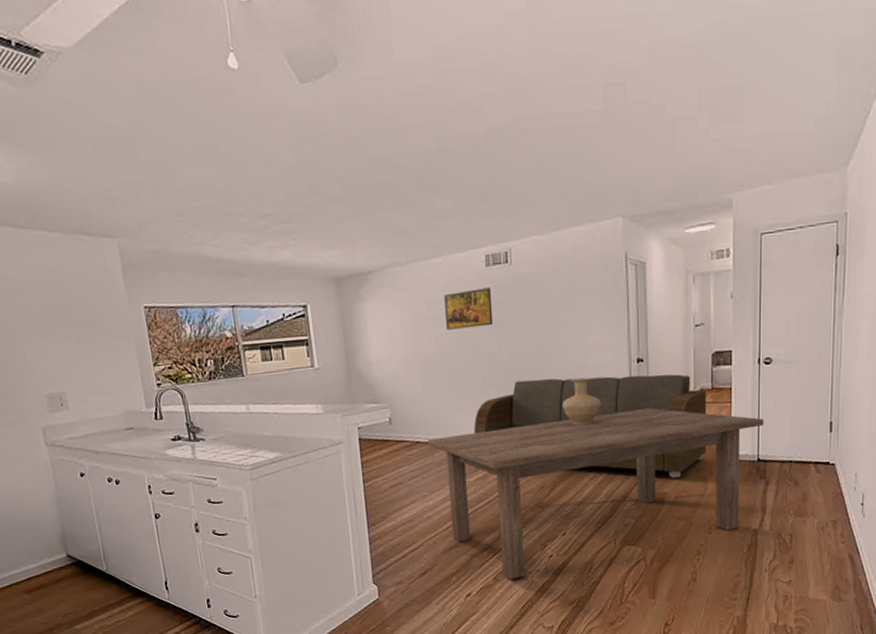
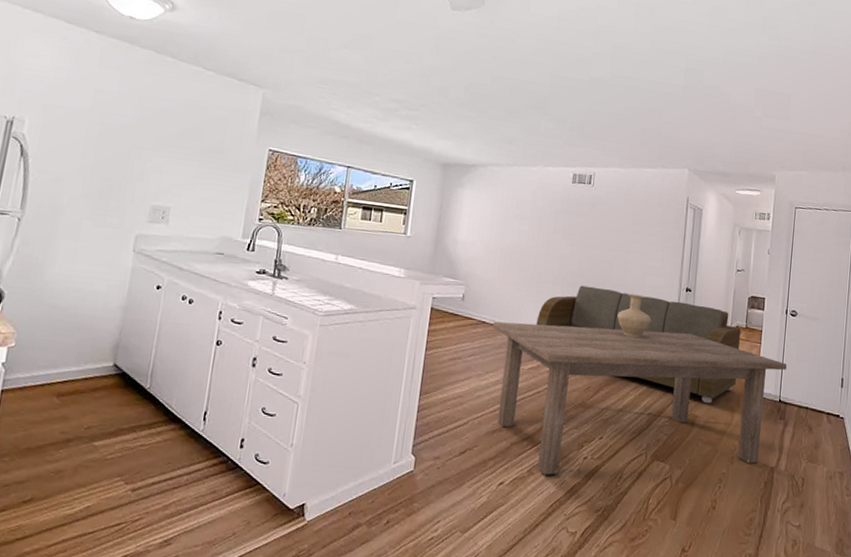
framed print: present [444,287,494,330] -> none [530,198,574,233]

